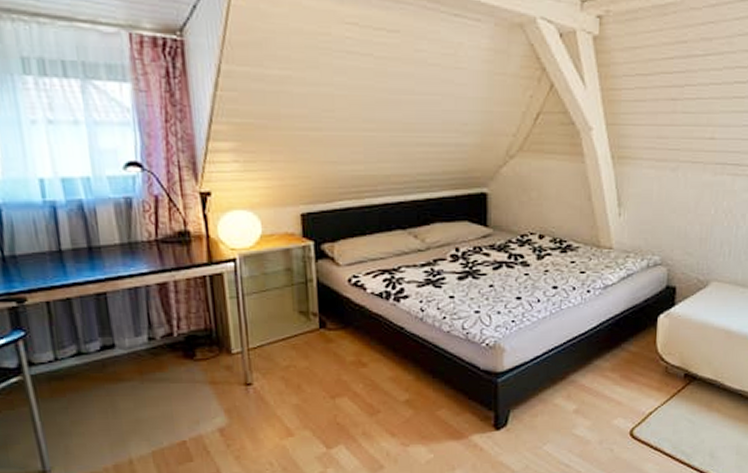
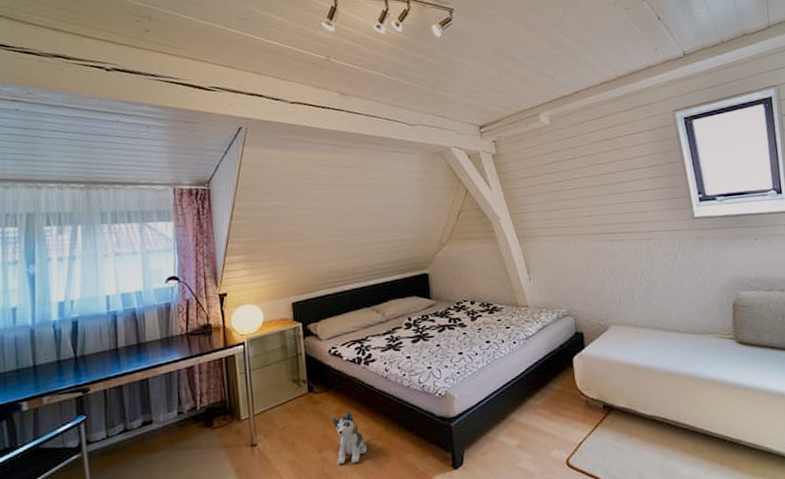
plush toy: none [349,353,391,414] -> present [332,410,367,464]

